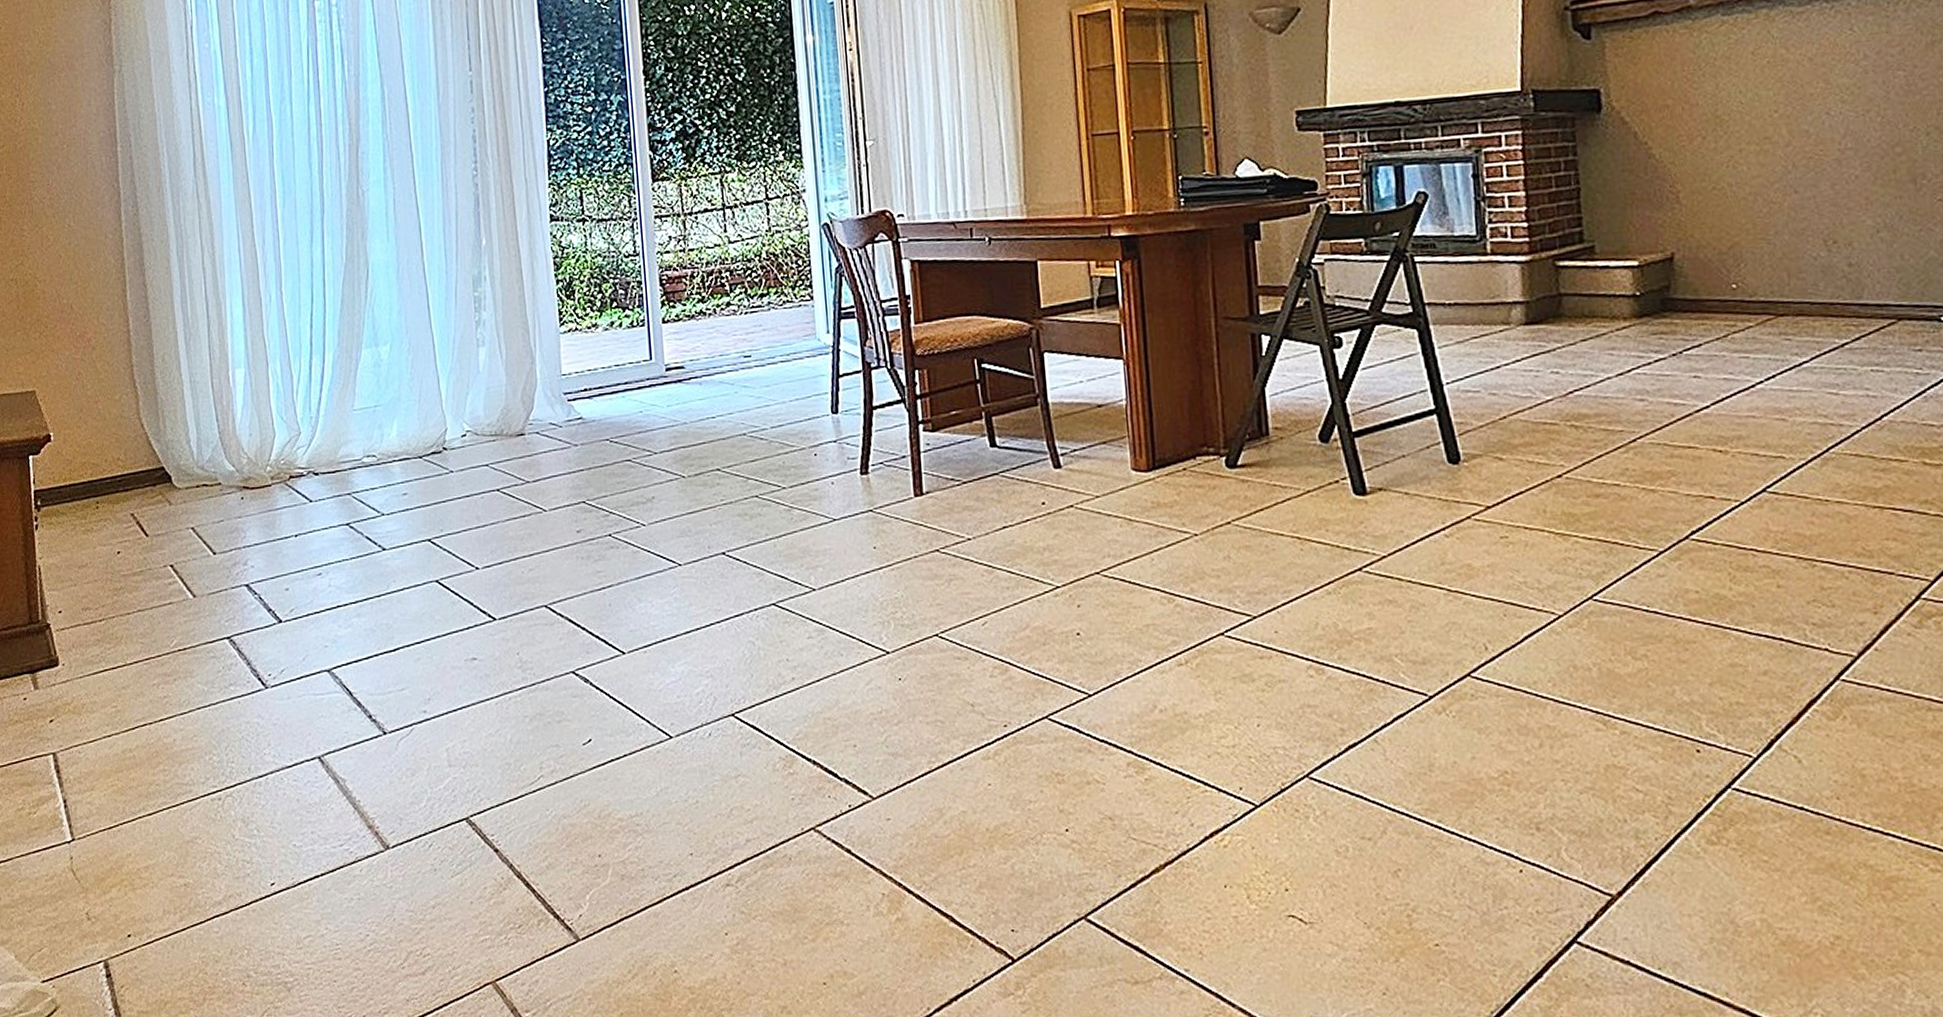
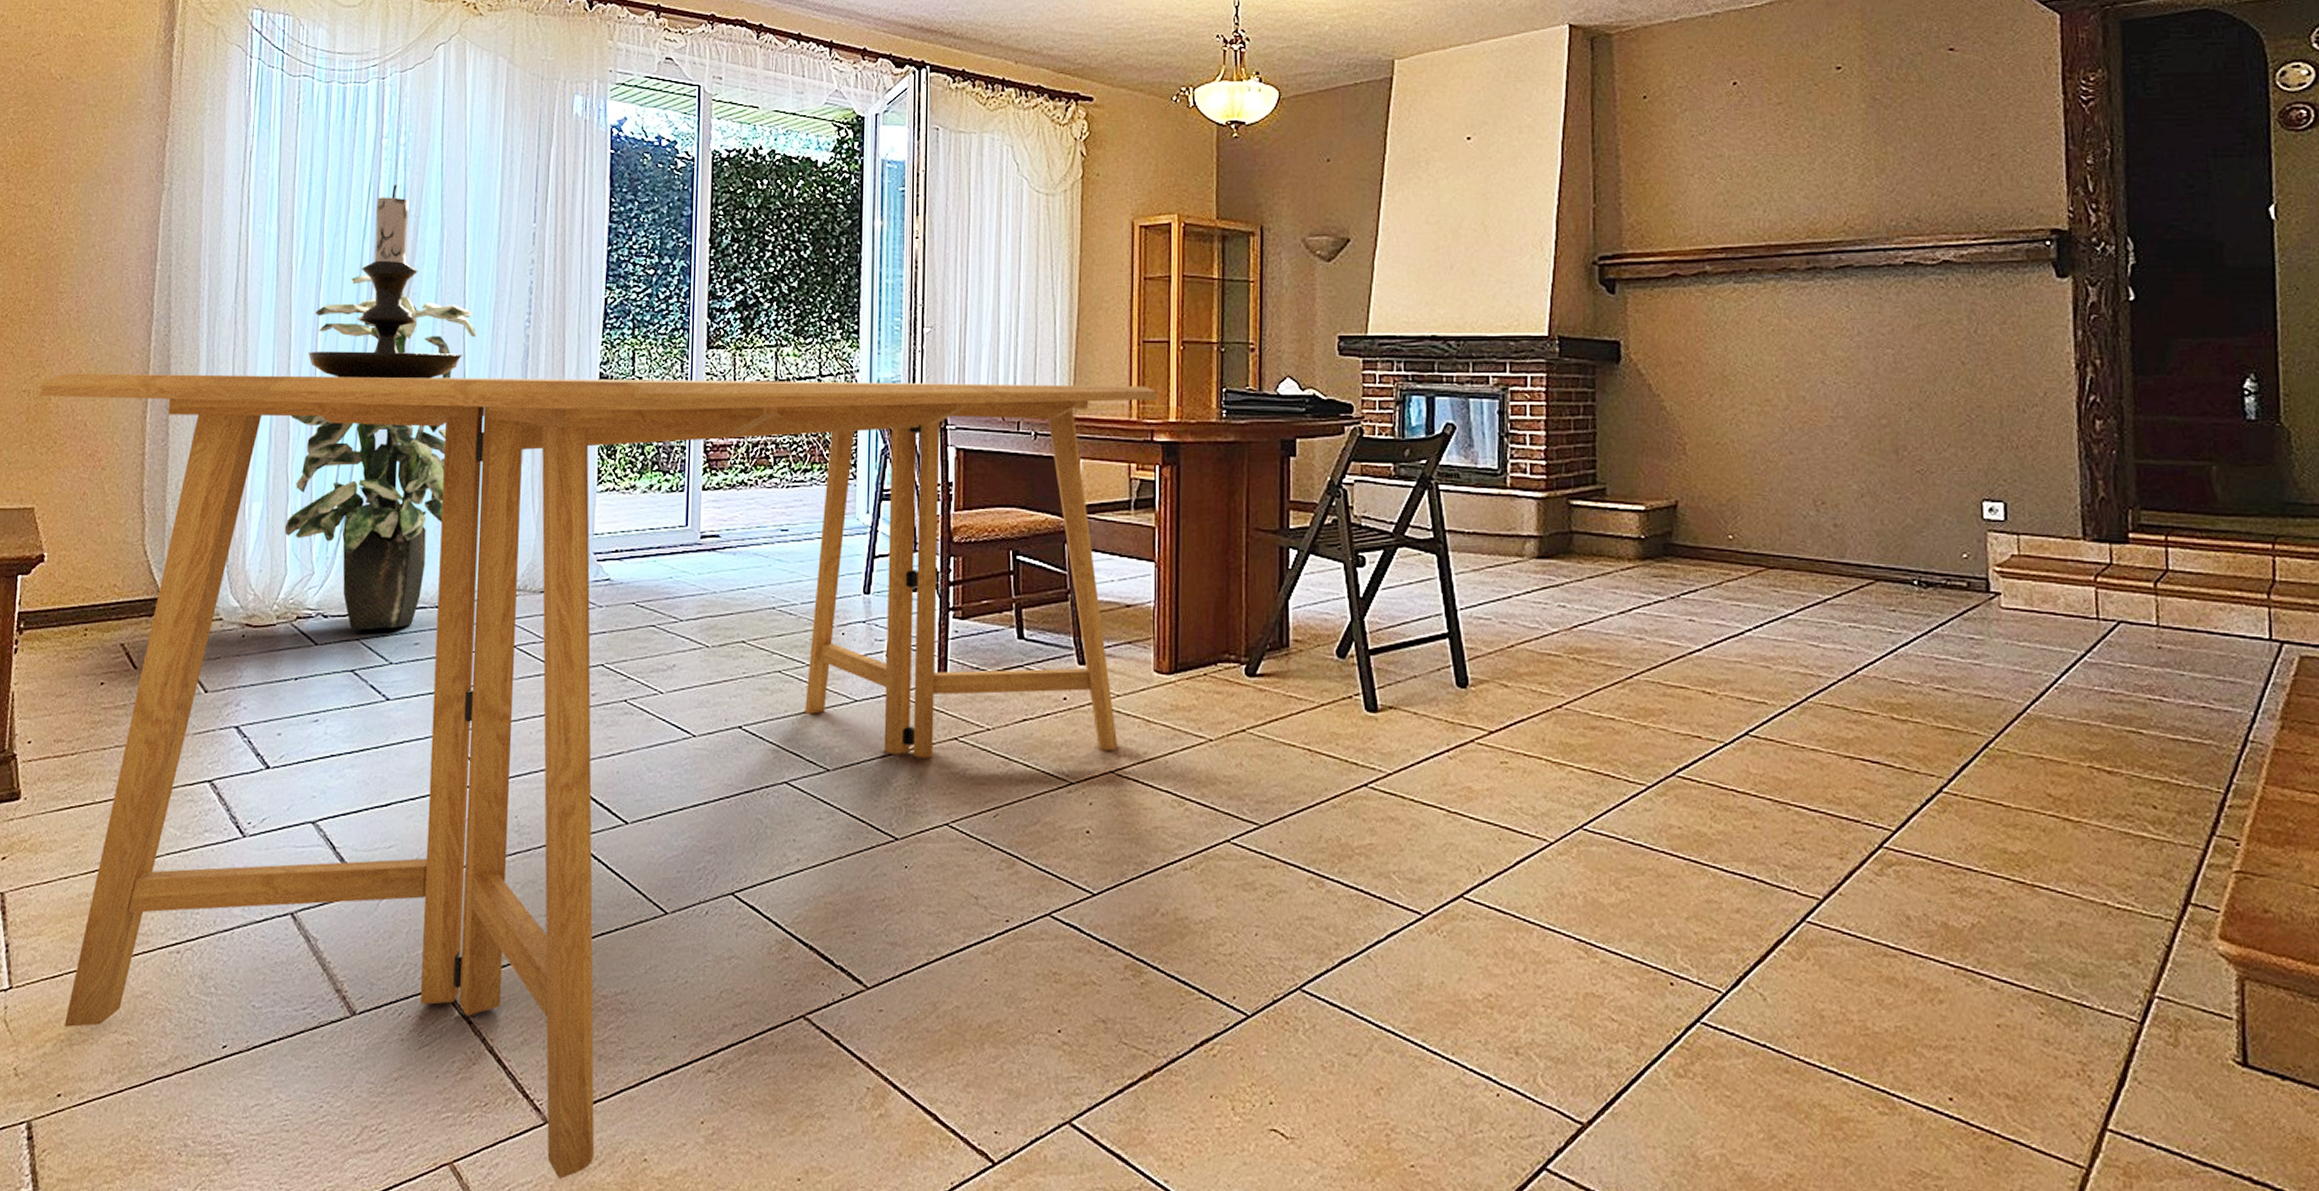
dining table: none [25,180,1111,992] -> present [40,373,1157,1179]
indoor plant: none [260,138,427,485] -> present [284,275,477,630]
candle holder: none [270,46,416,242] -> present [308,185,462,379]

